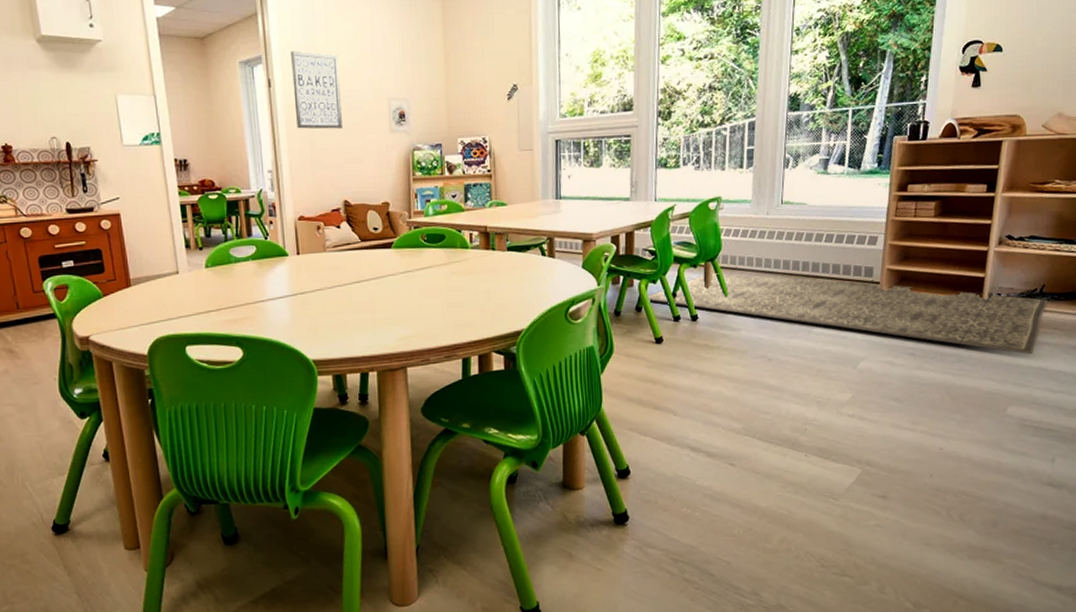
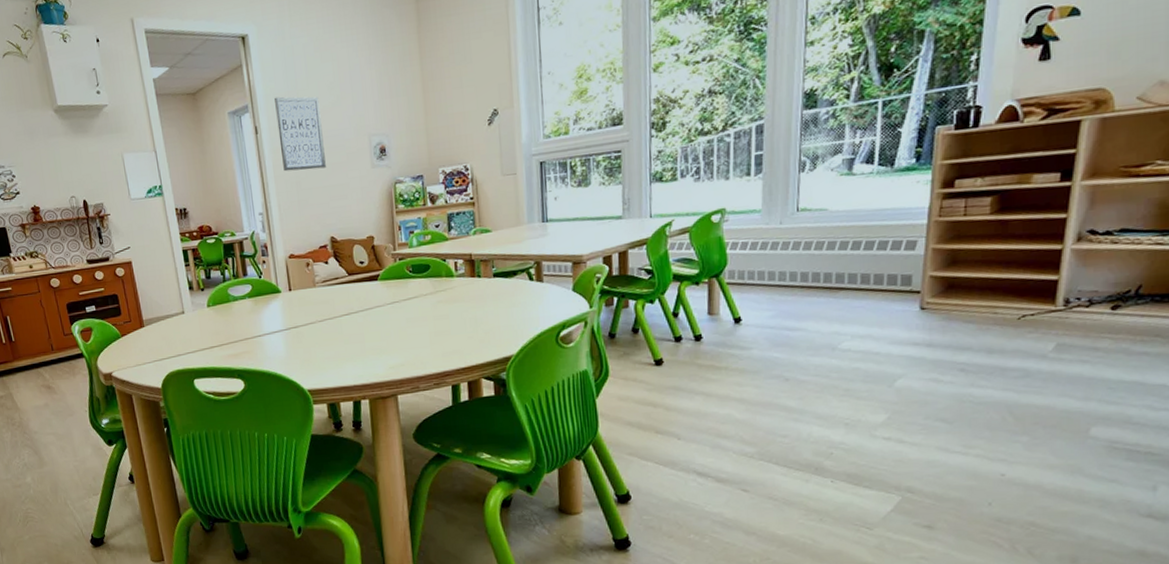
rug: present [646,273,1047,355] -> none [643,289,1146,367]

